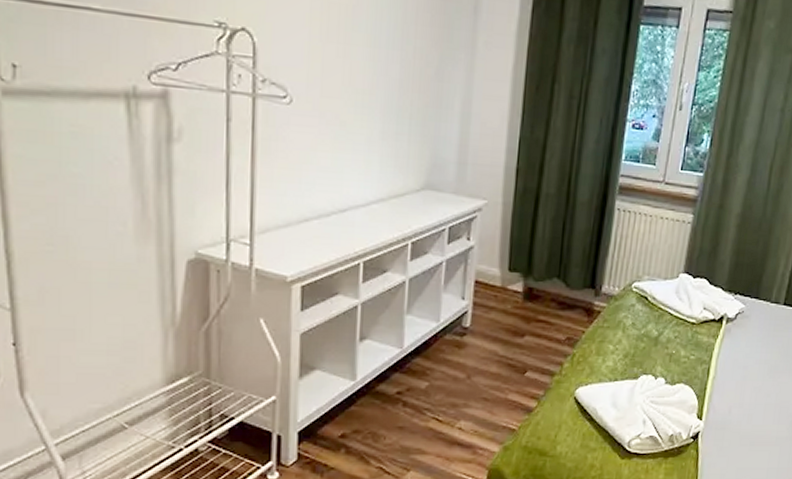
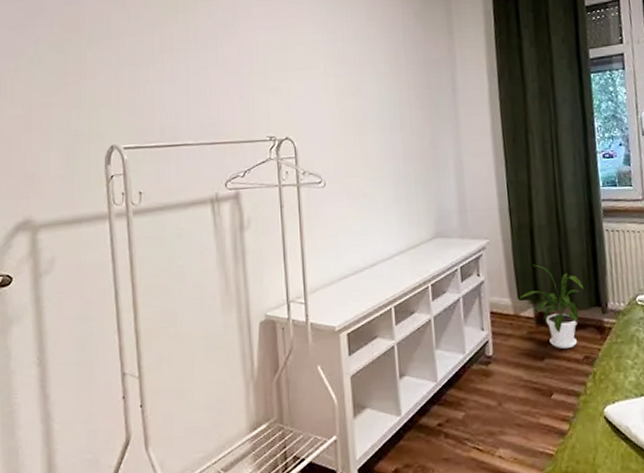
house plant: none [509,235,582,327] -> present [518,264,584,349]

